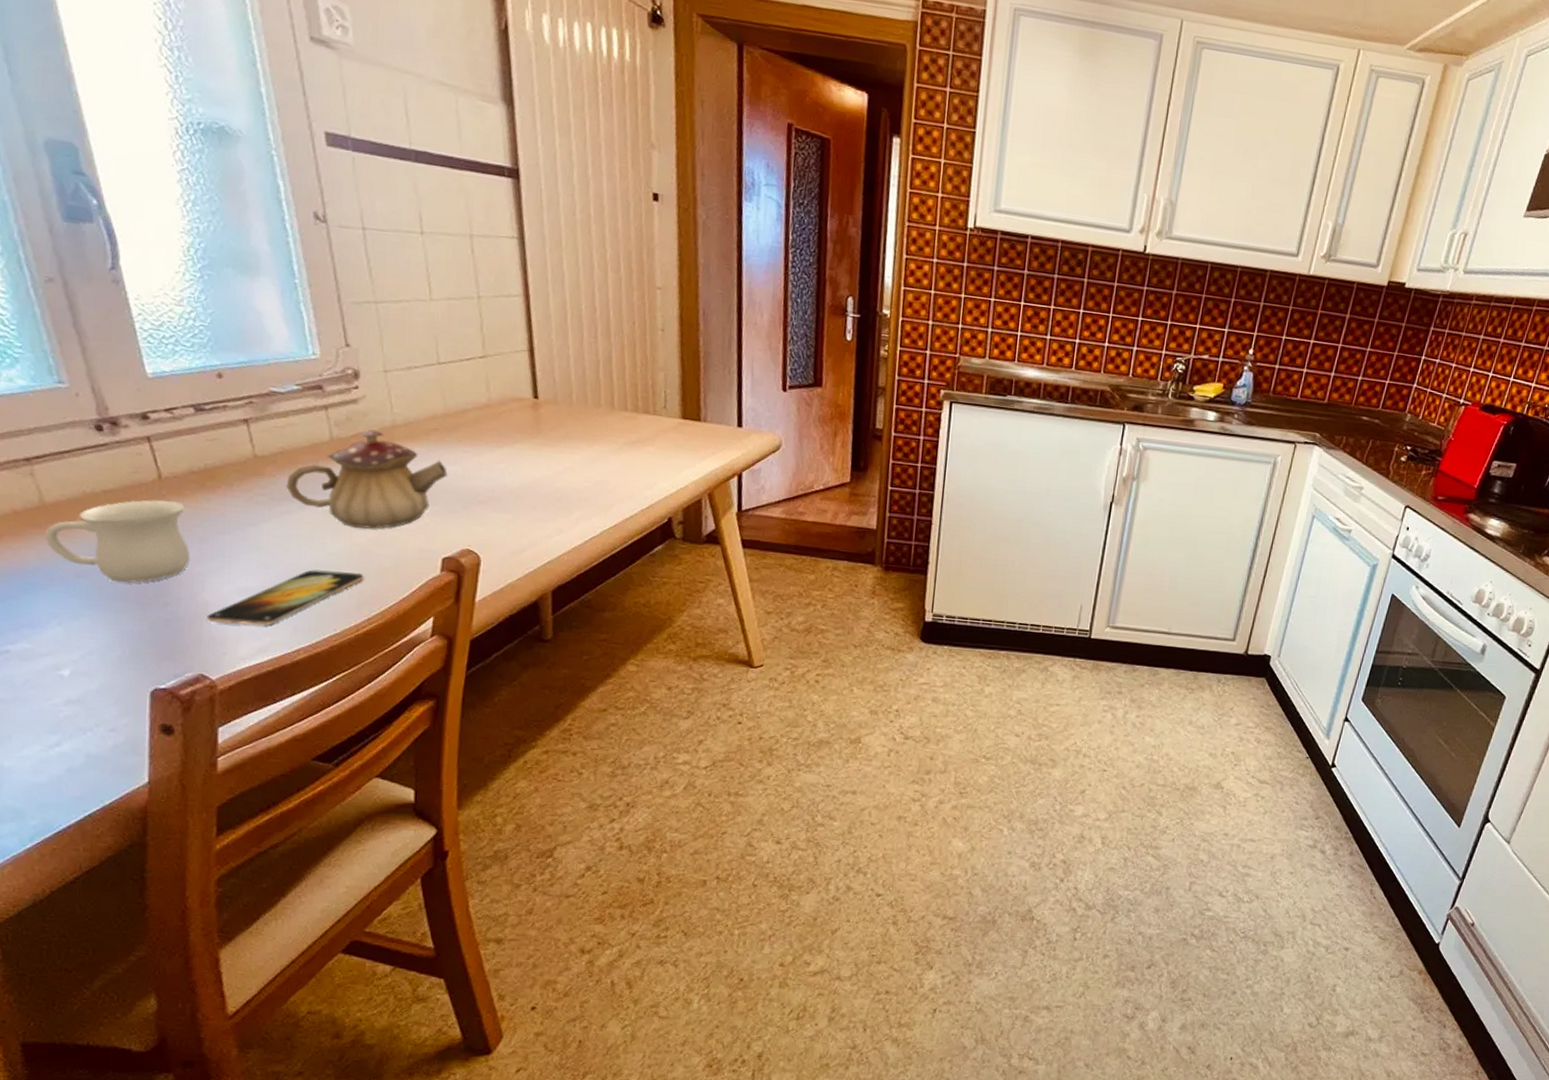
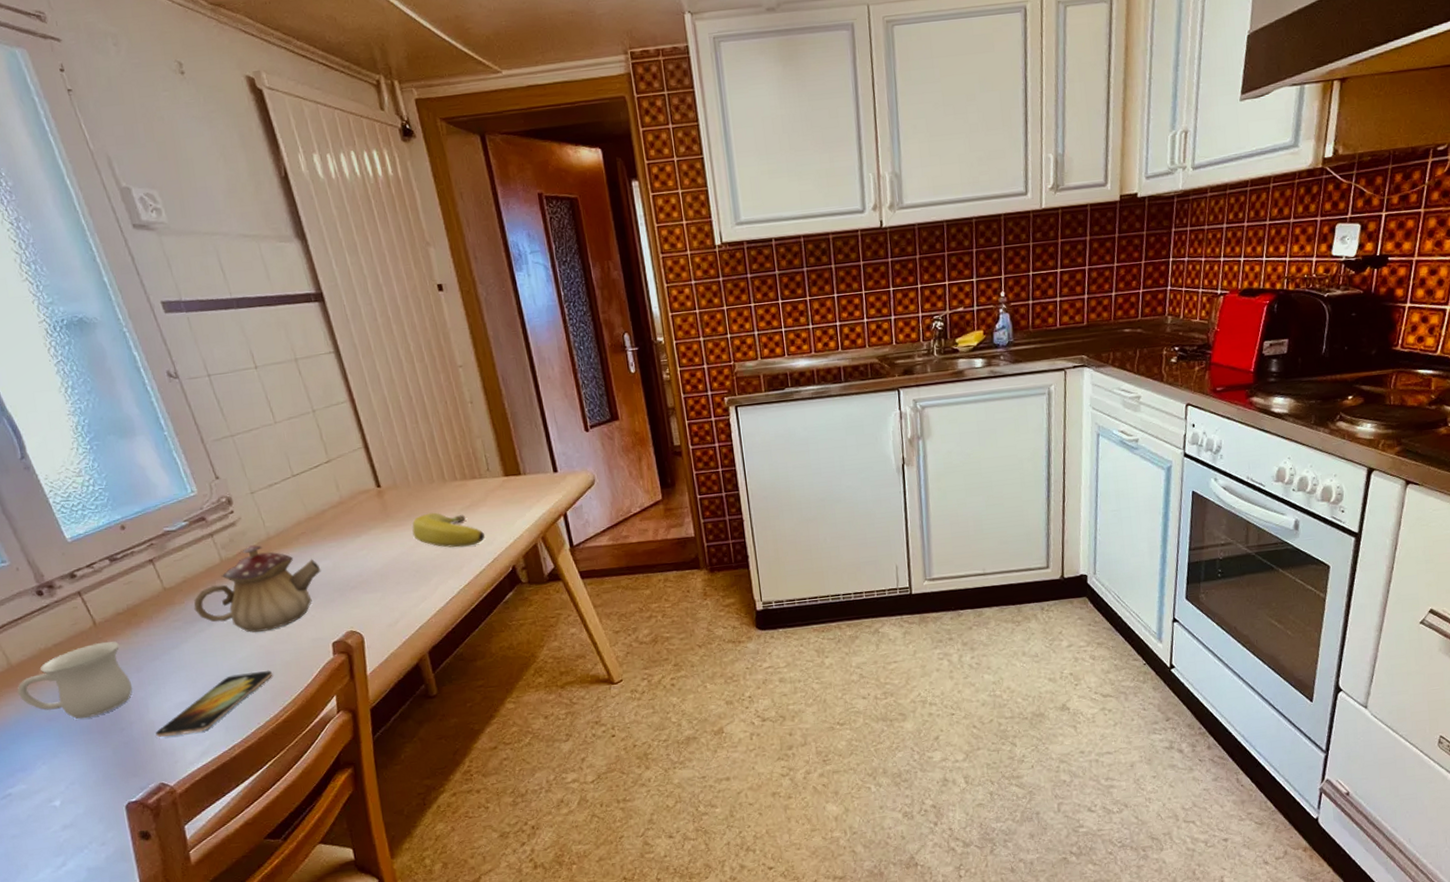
banana: none [563,439,645,486] -> present [412,512,485,548]

